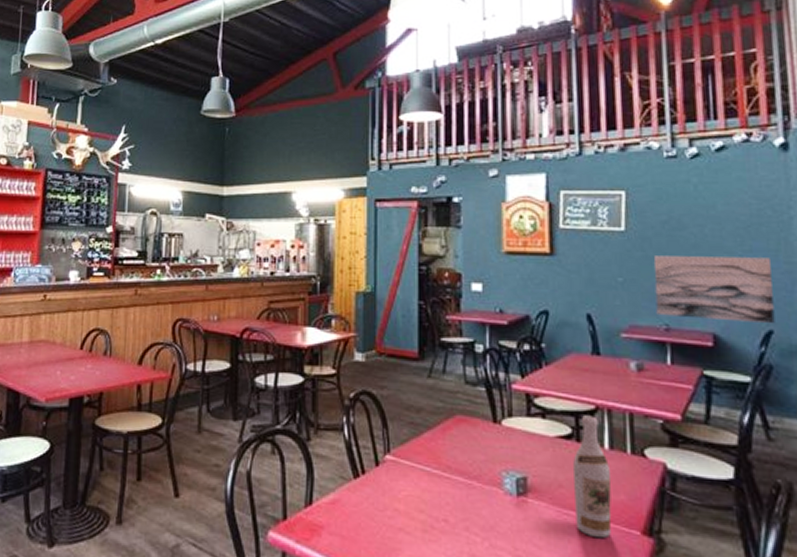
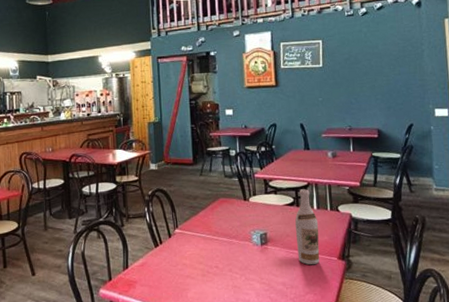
wall art: present [653,256,775,324] -> none [341,78,414,121]

